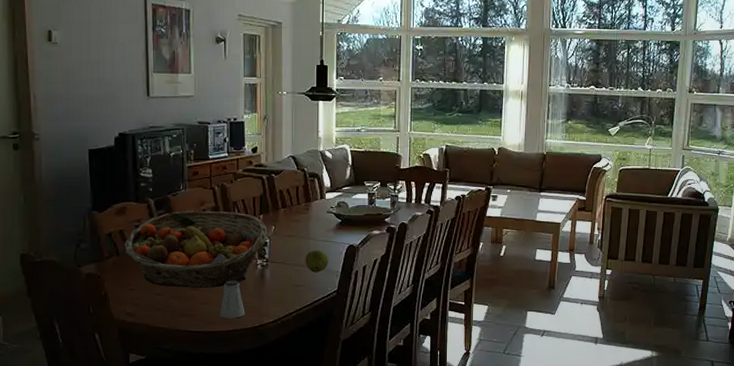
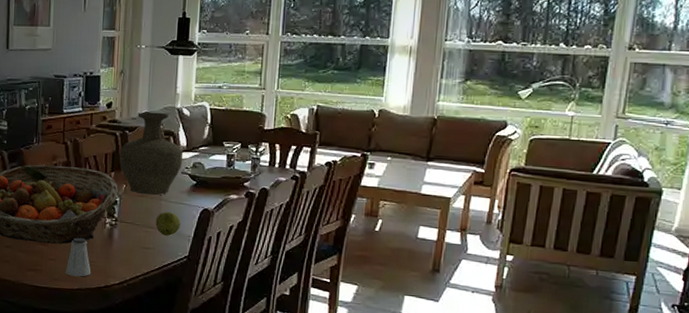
vase: none [267,155,328,235] -> present [119,112,184,196]

